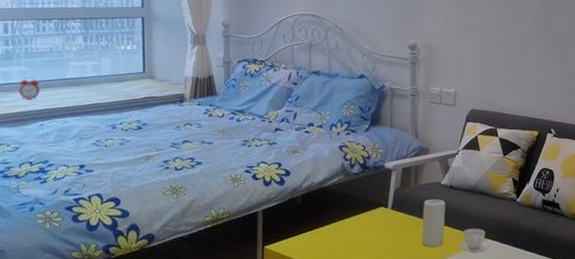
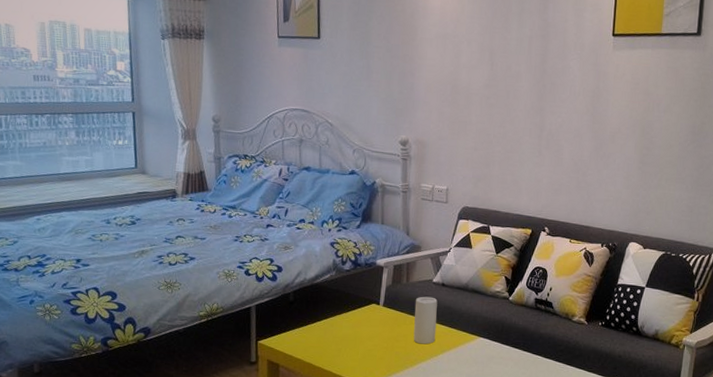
alarm clock: present [19,76,40,100] -> none [15,171,35,194]
teacup: present [459,228,490,252] -> none [451,326,482,350]

